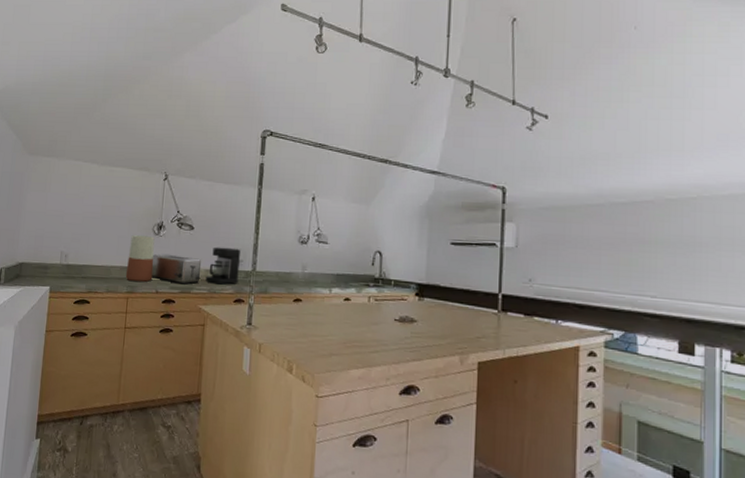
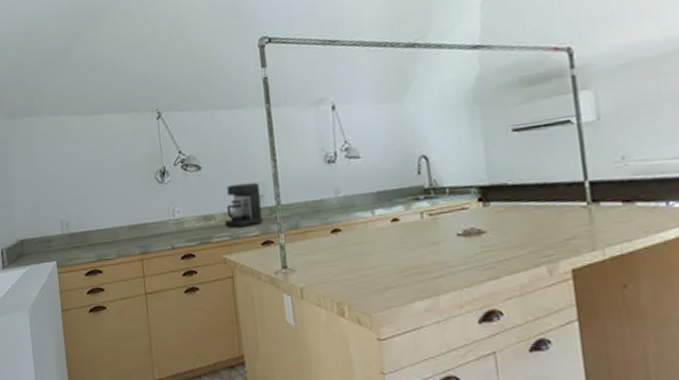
vase: present [125,235,155,282] -> none [133,185,166,241]
toaster: present [151,254,202,285] -> none [160,201,218,235]

